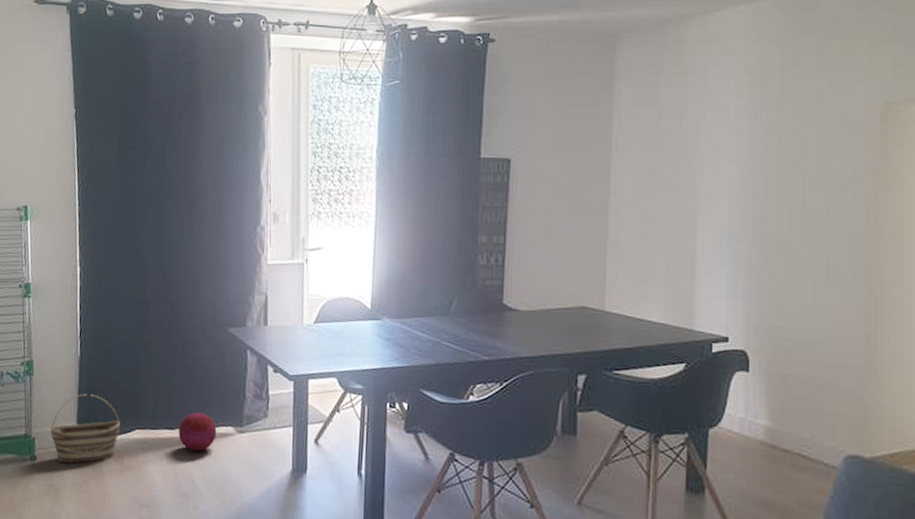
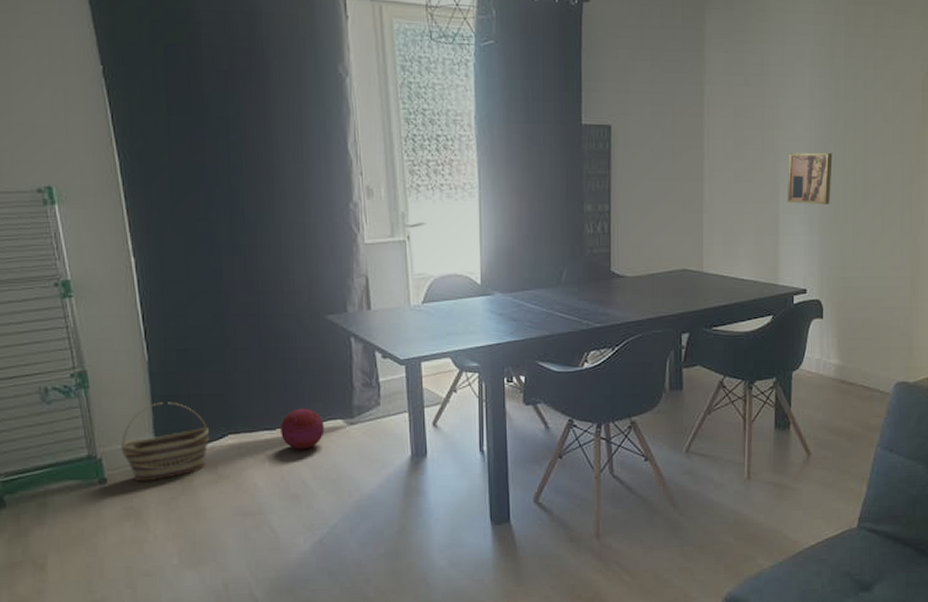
wall art: none [706,188,764,245] -> present [787,152,833,204]

